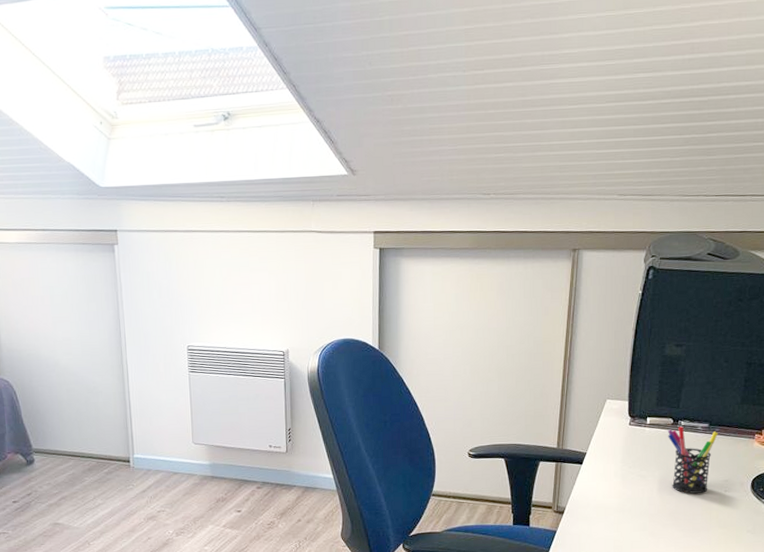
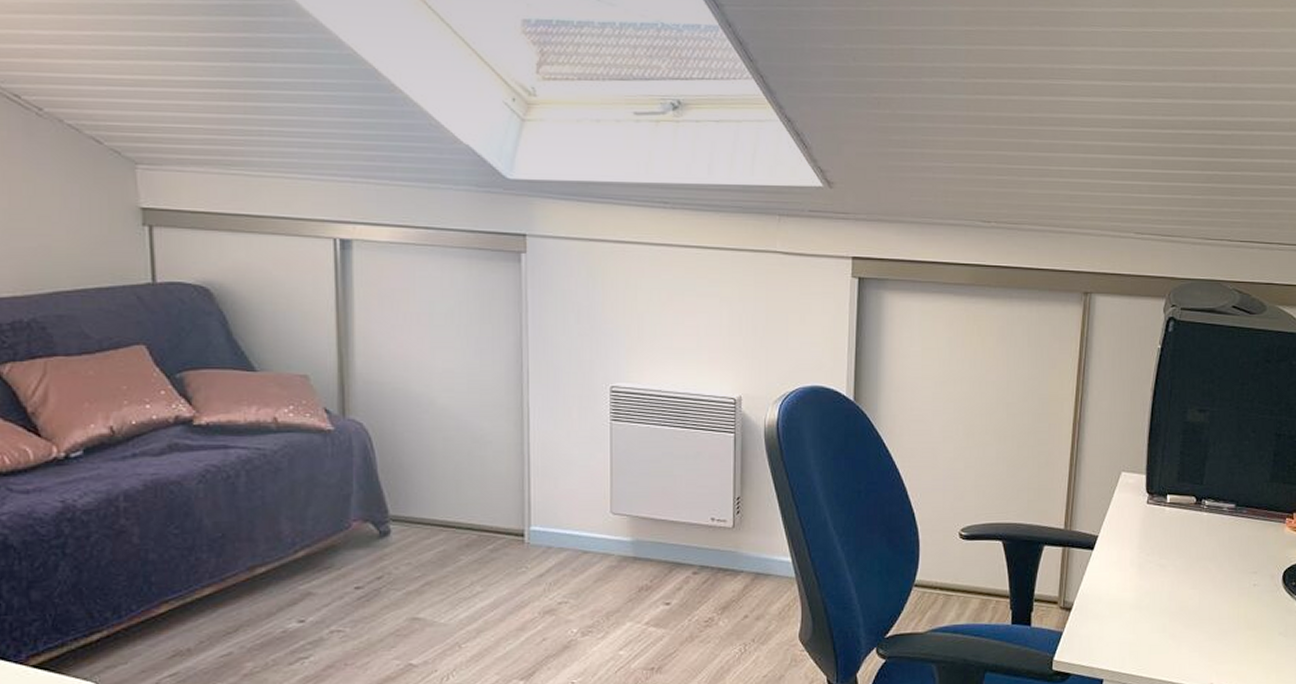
pen holder: present [667,426,718,494] -> none [1189,507,1246,588]

